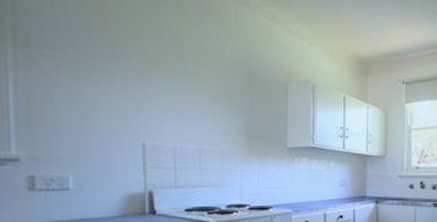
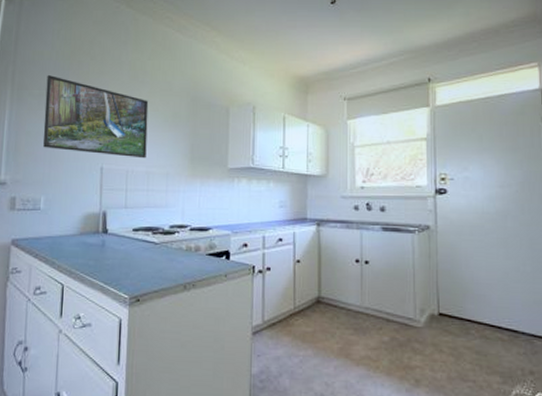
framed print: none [62,31,196,135] -> present [43,74,149,159]

